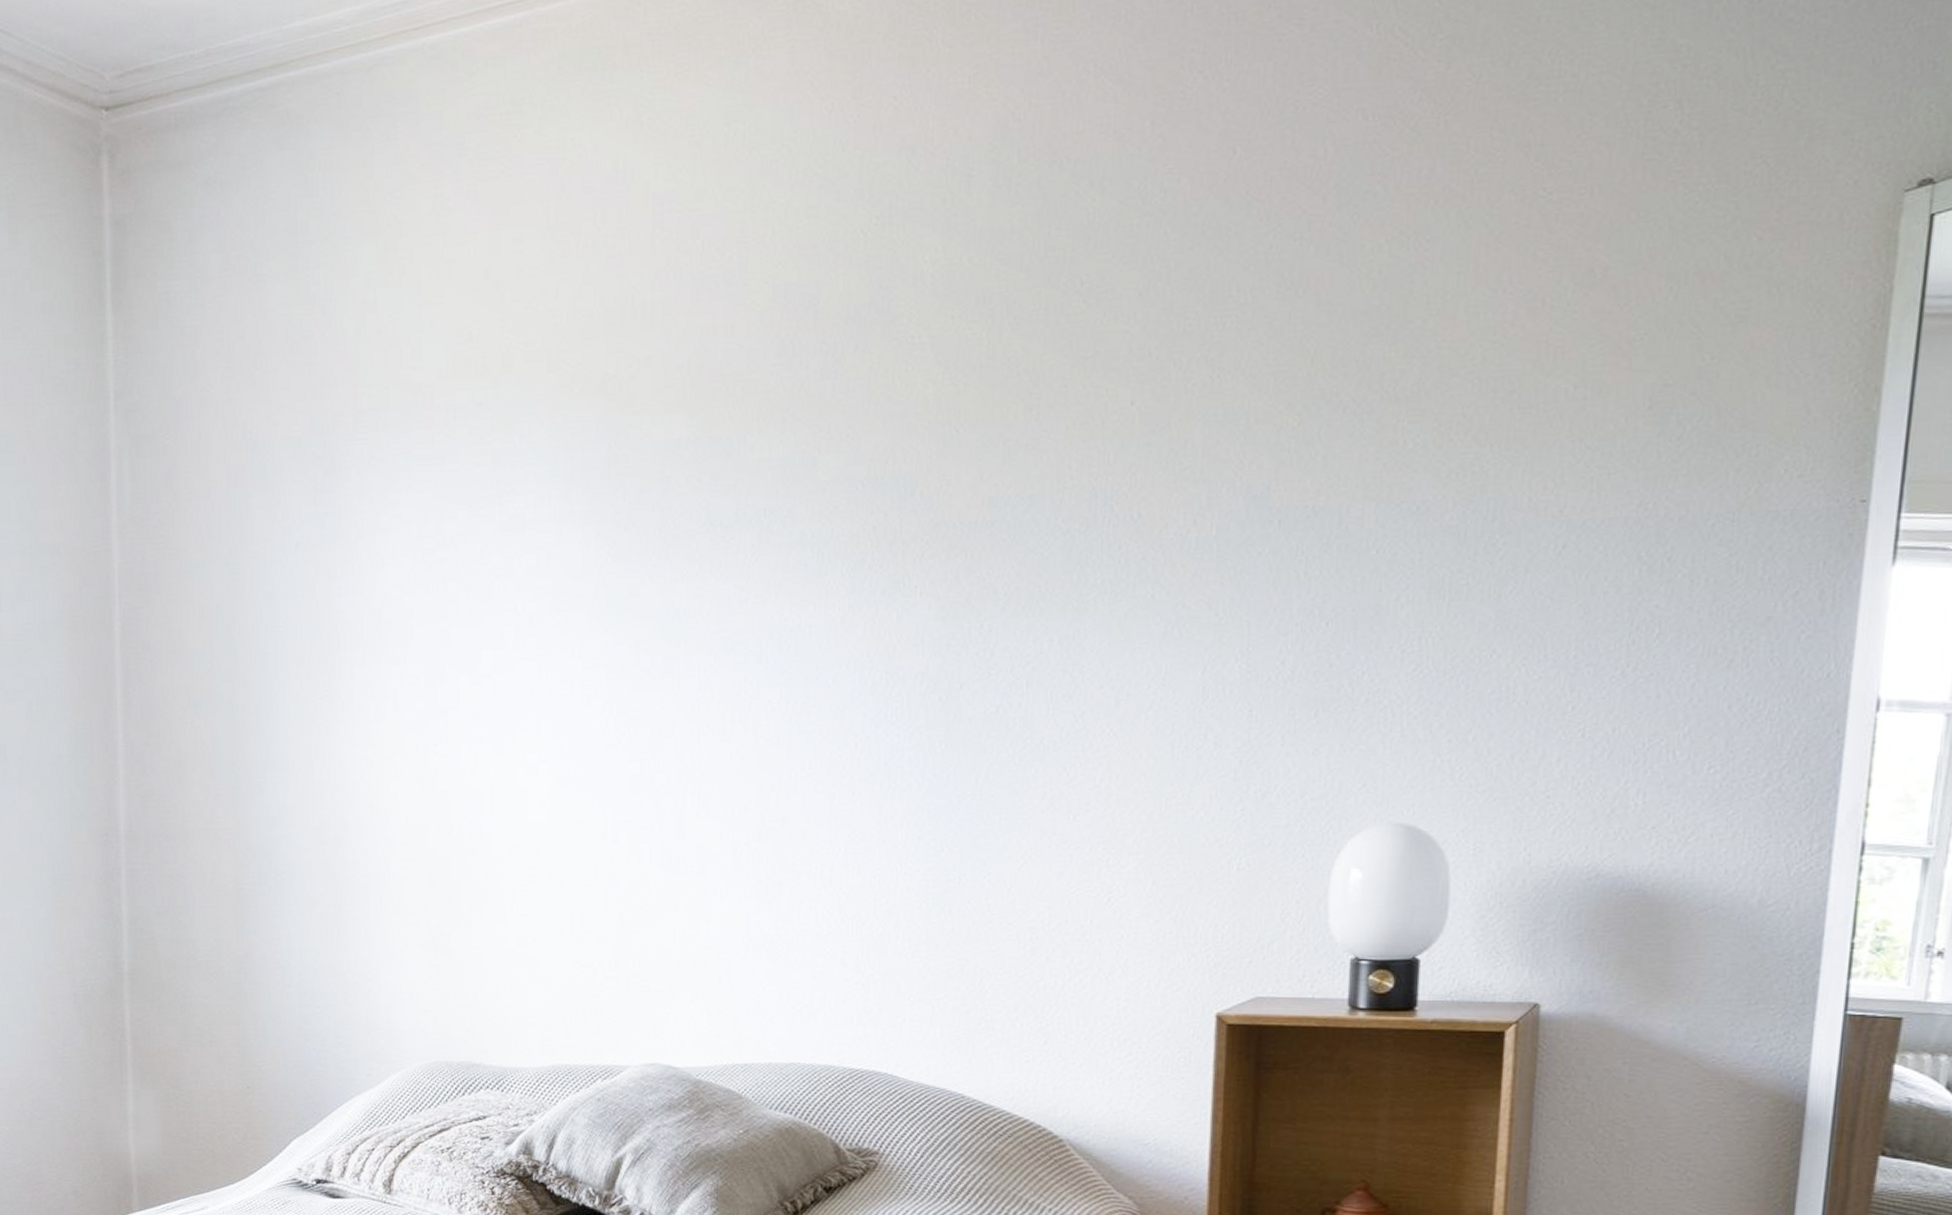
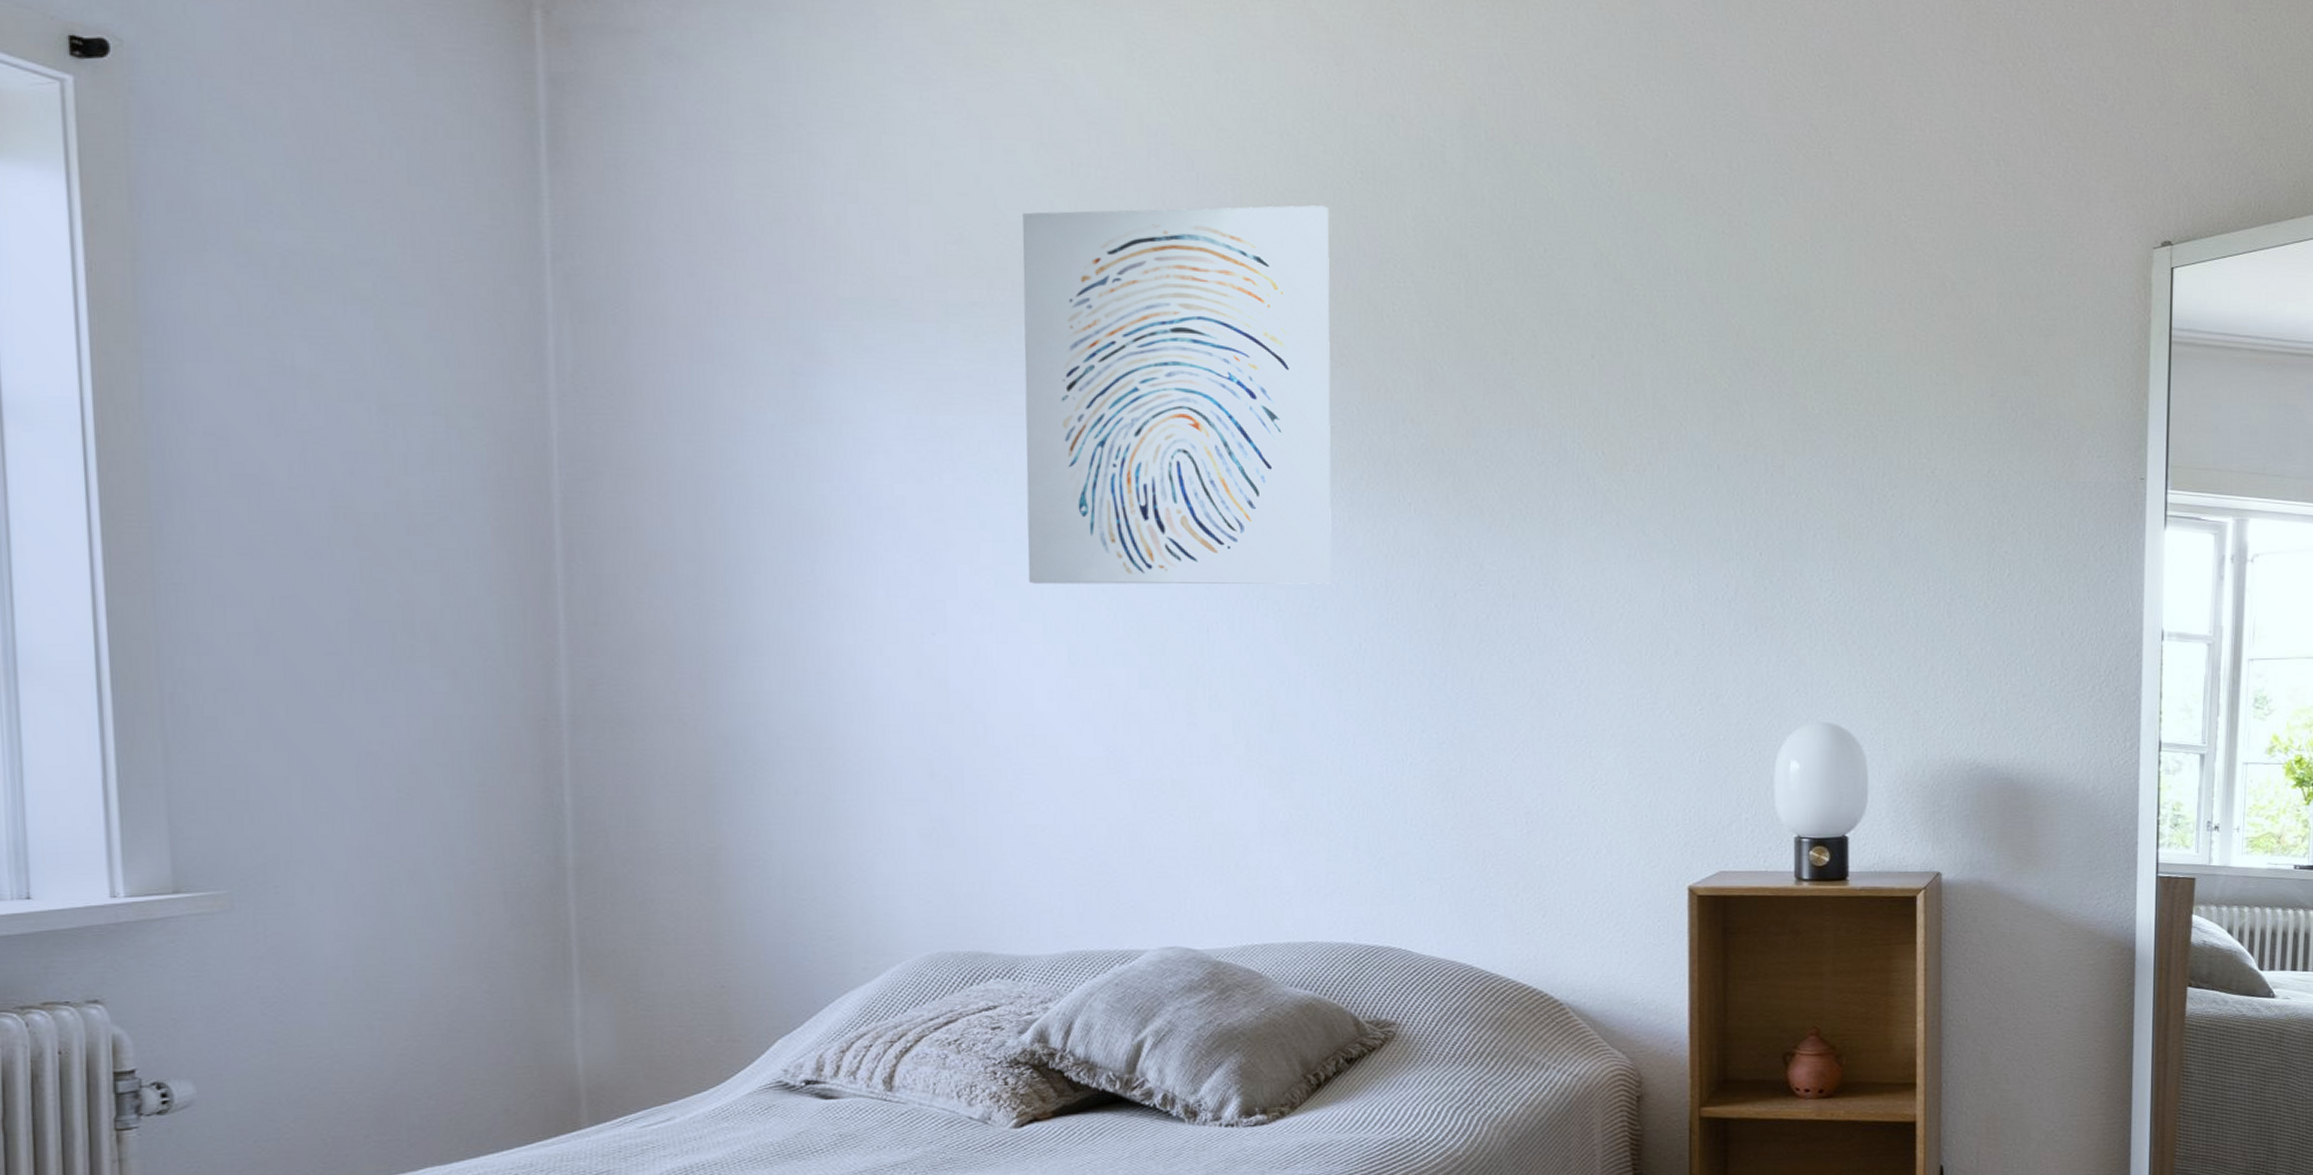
wall art: none [525,260,840,691] -> present [1023,205,1332,585]

